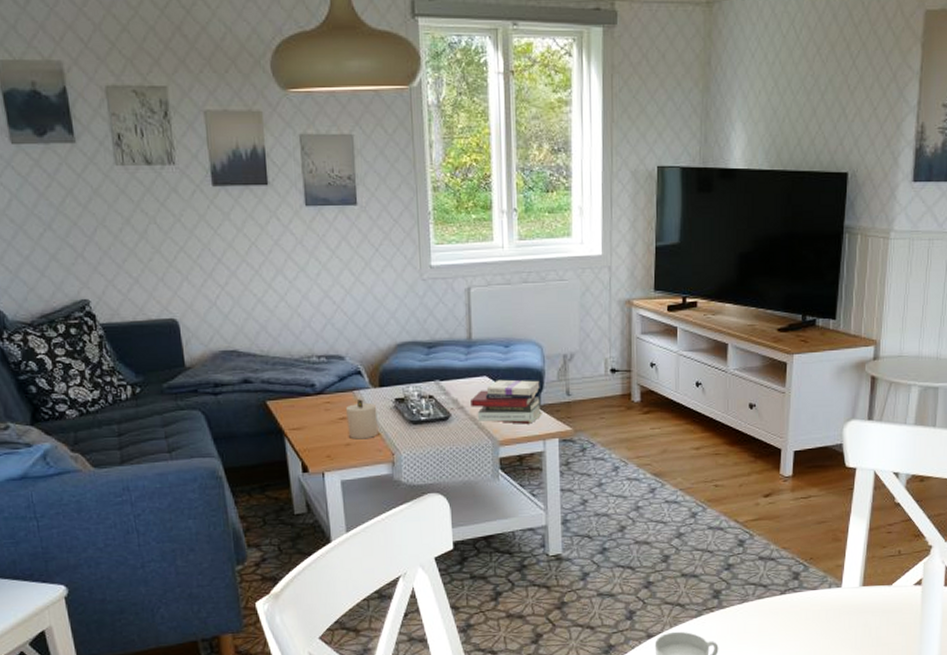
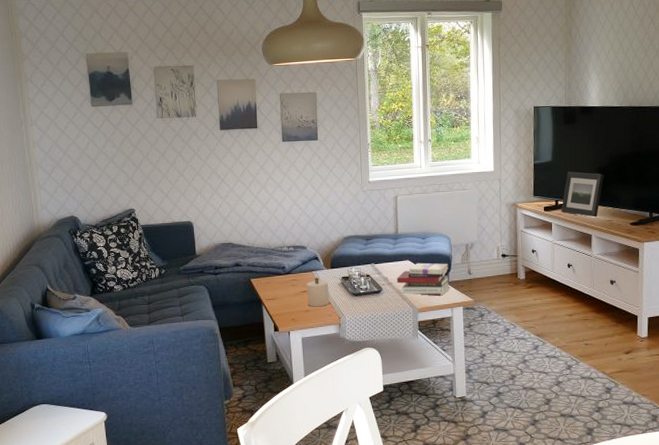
picture frame: none [690,258,747,321] -> present [561,172,605,218]

